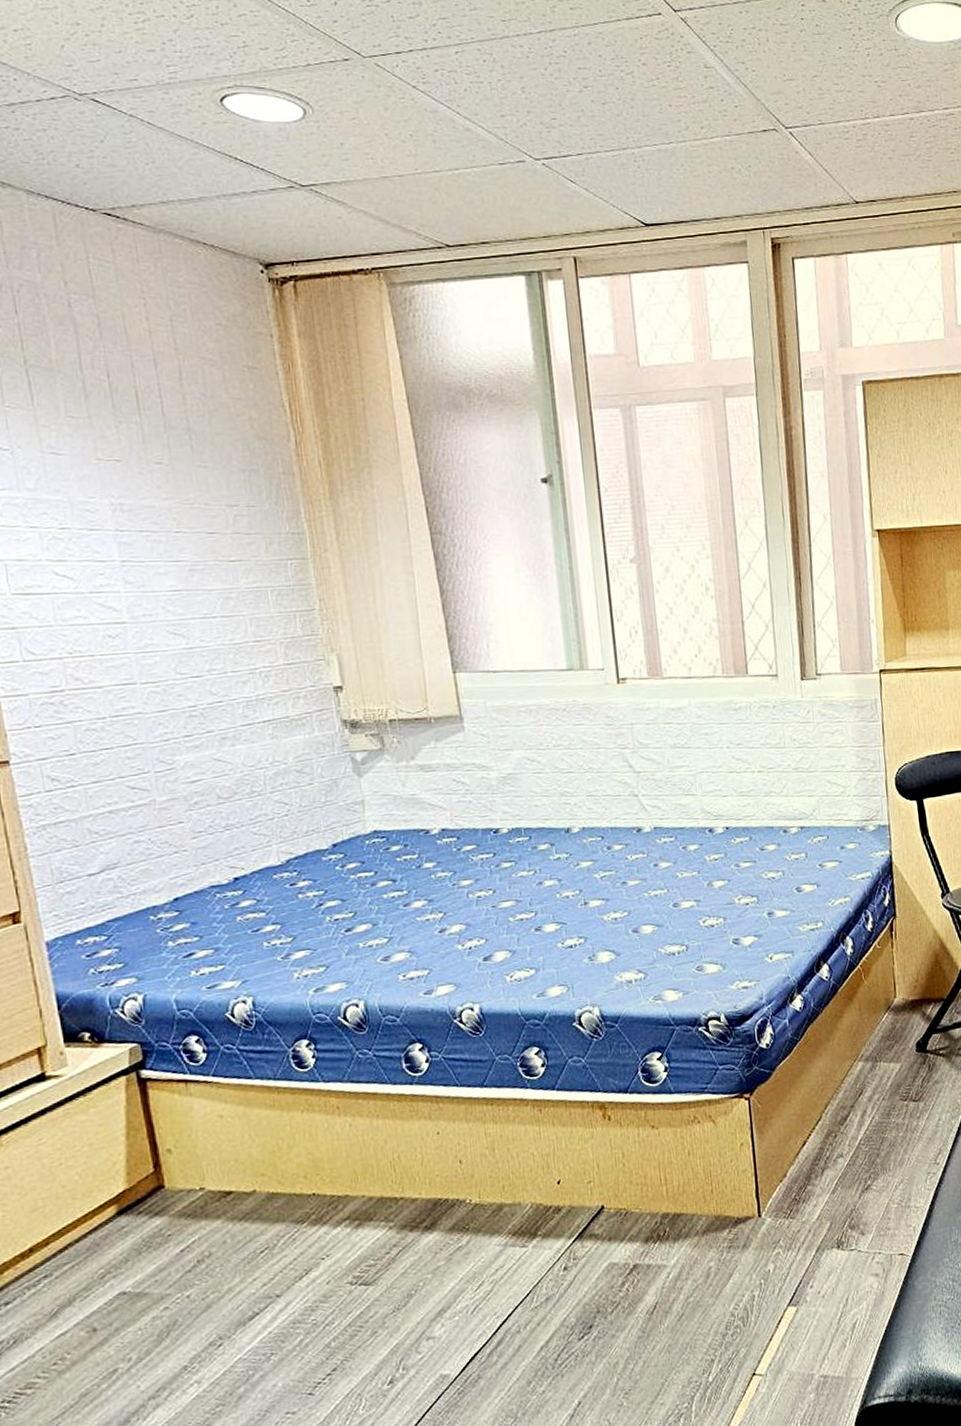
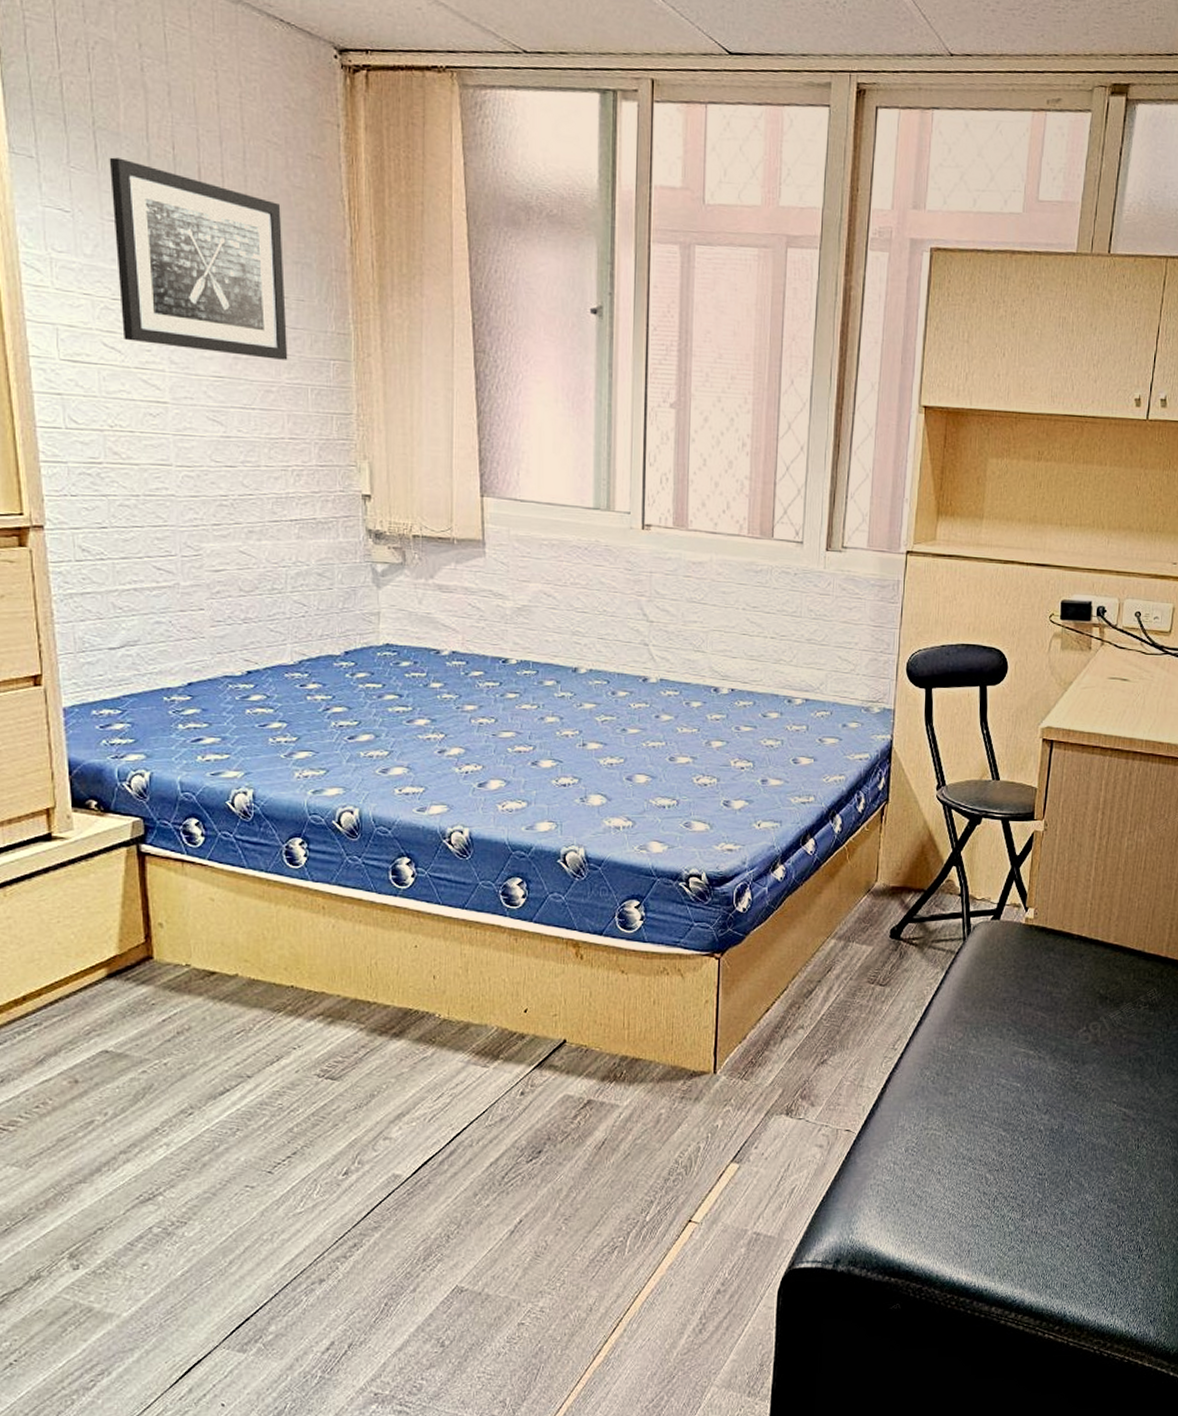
wall art: none [44,392,245,567] -> present [109,157,288,360]

